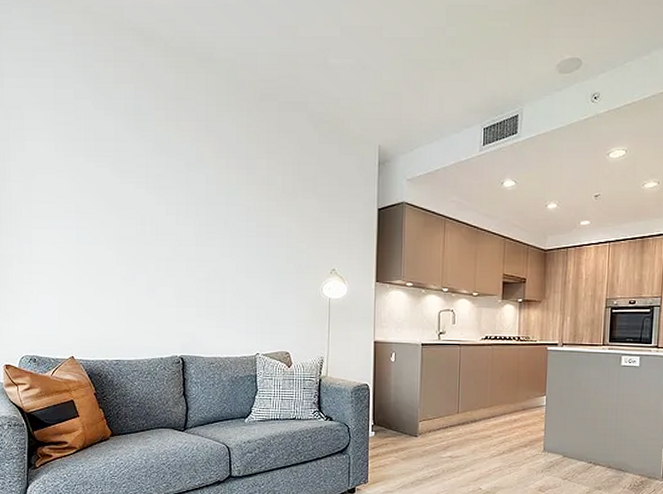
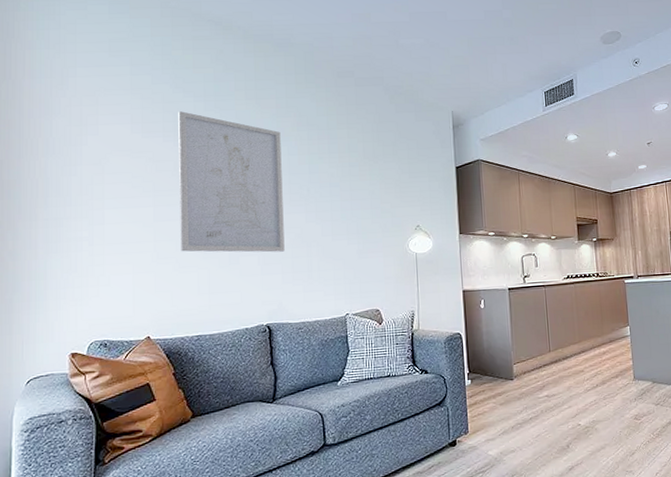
wall art: none [100,130,200,285] -> present [178,111,285,253]

